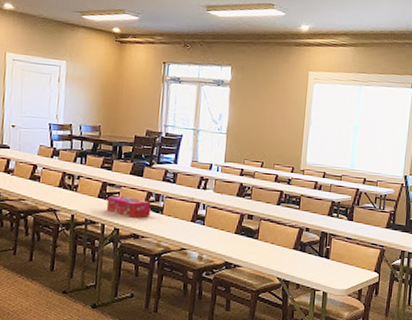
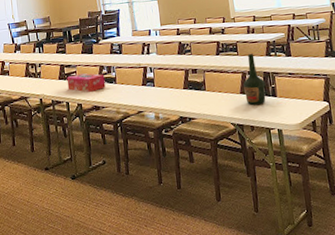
bottle: none [297,209,321,264] -> present [243,53,266,106]

